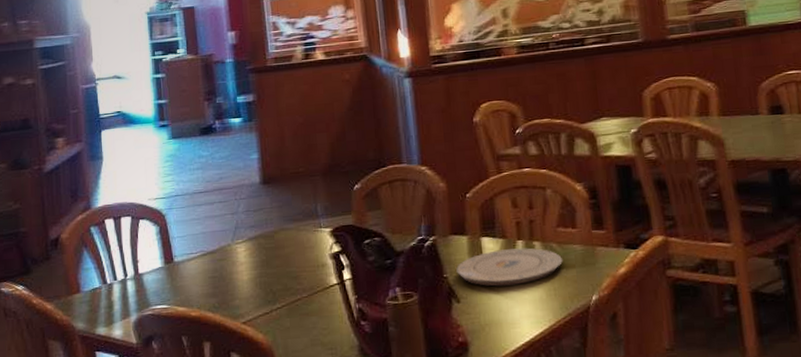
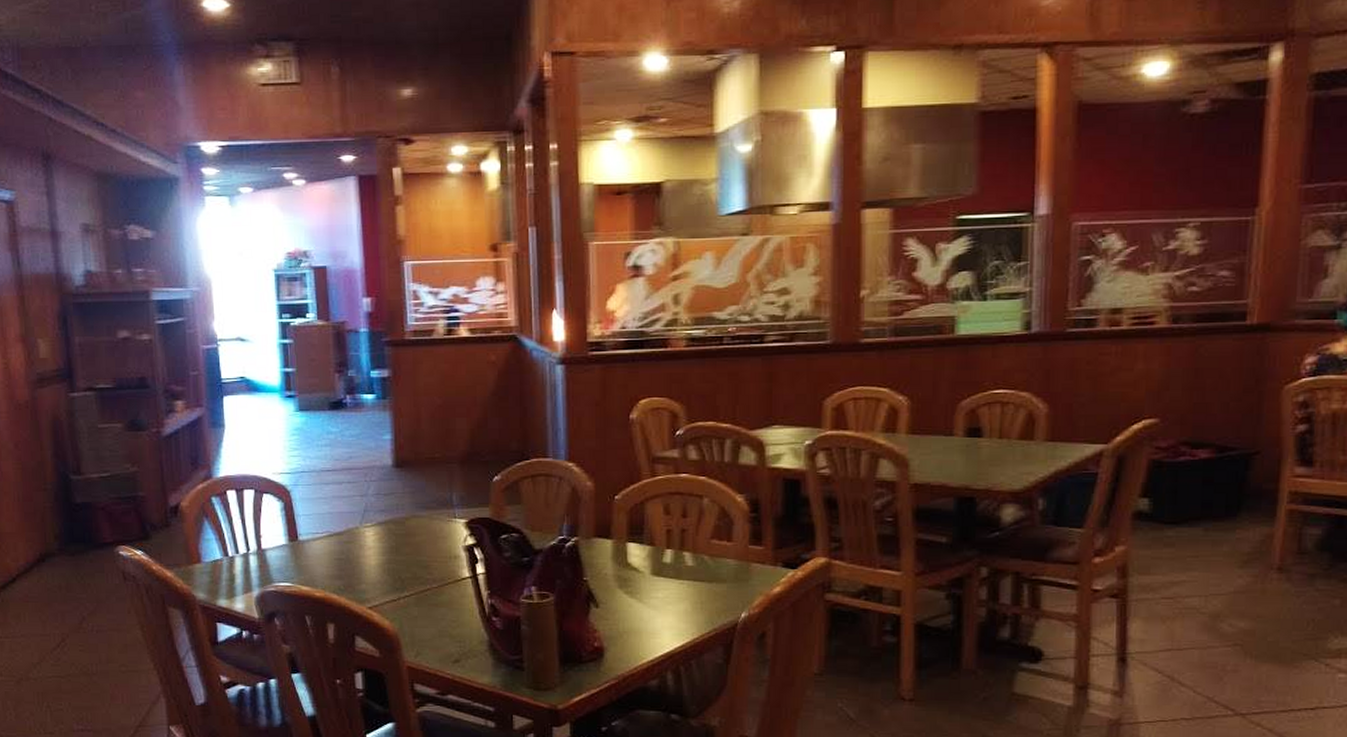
plate: present [456,248,562,286] -> none [598,557,713,595]

